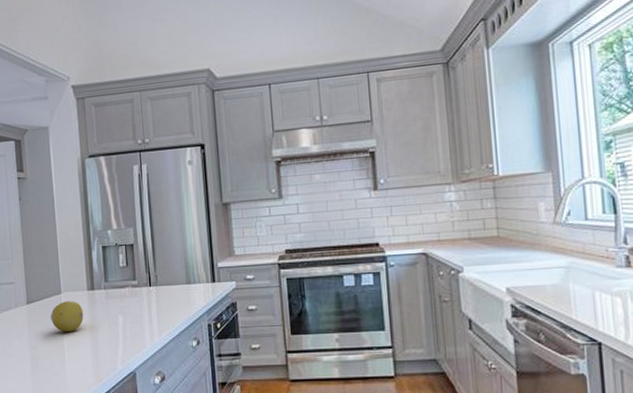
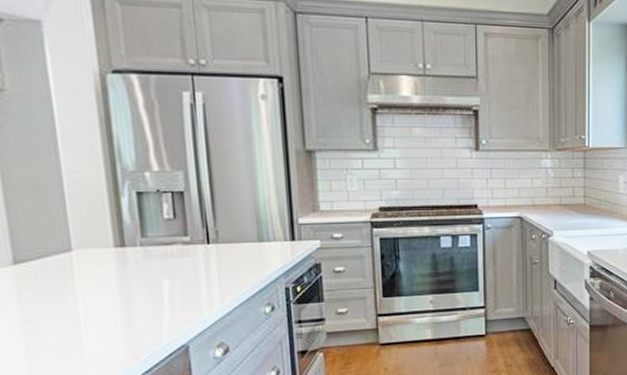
fruit: present [51,301,84,332] -> none [55,260,110,300]

